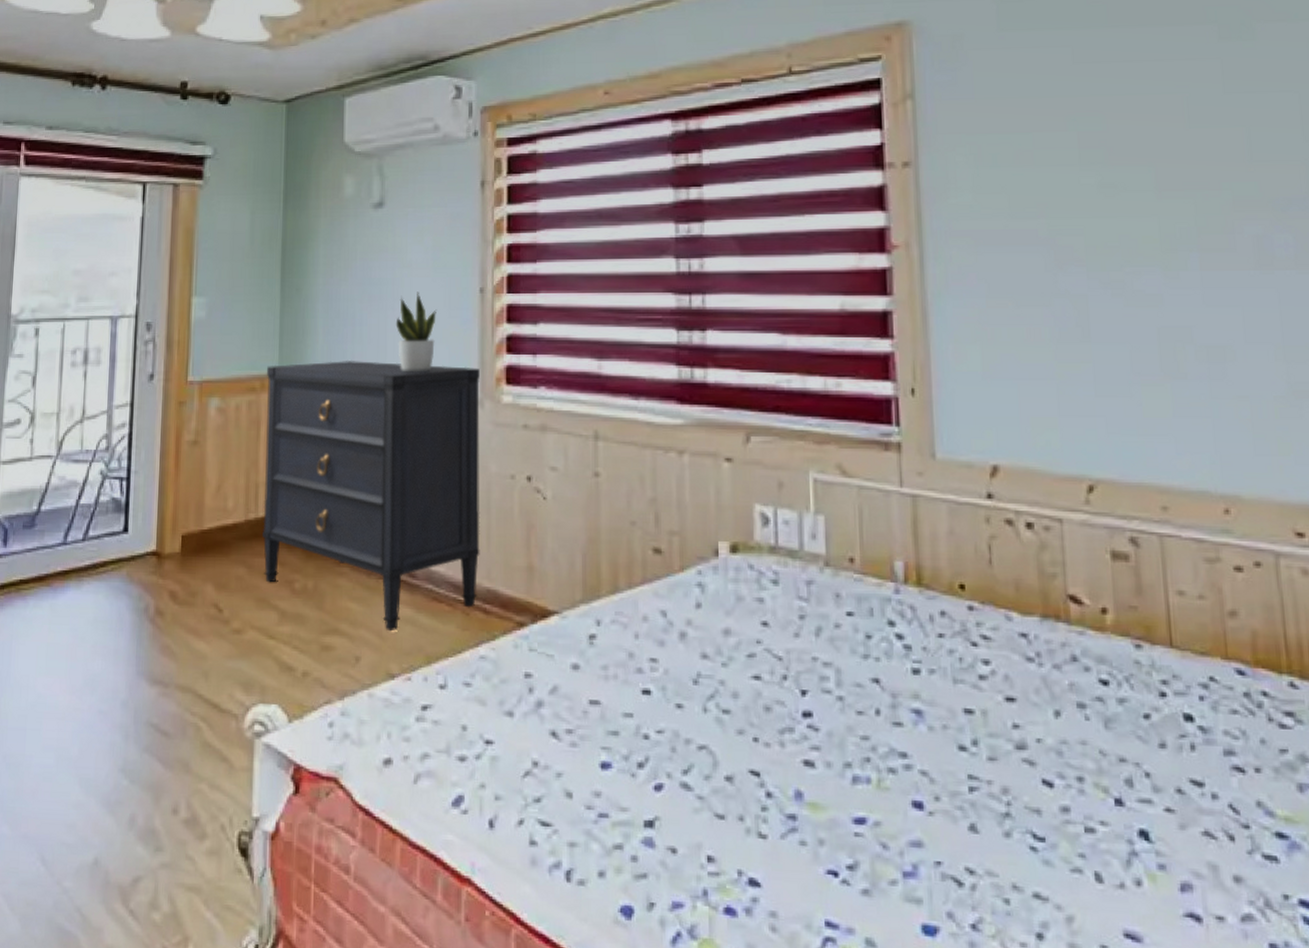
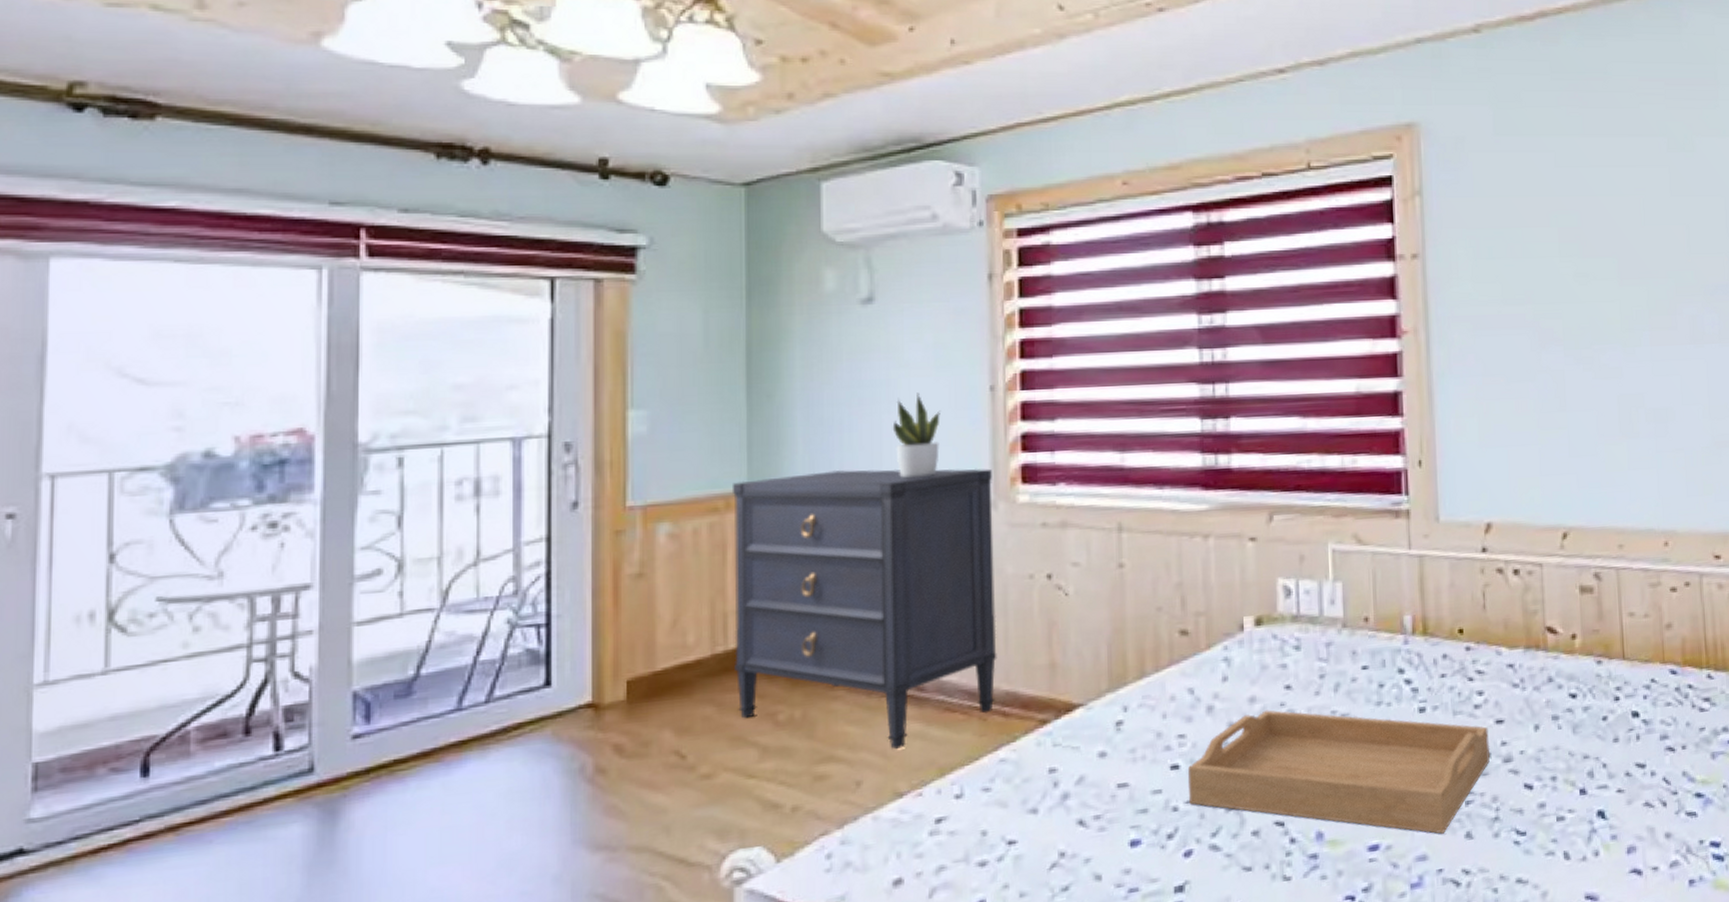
serving tray: none [659,645,999,820] -> present [1187,710,1490,834]

